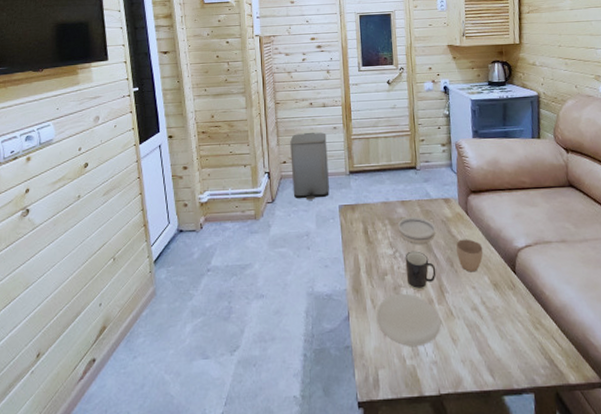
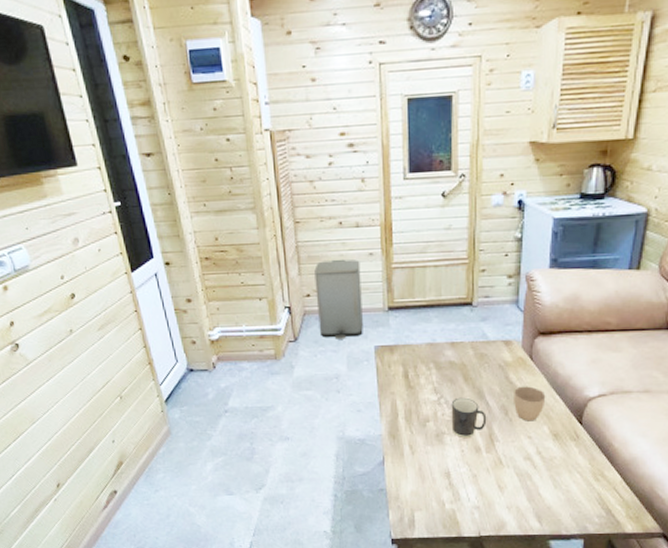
plate: present [376,293,441,346] -> none [414,440,487,491]
bowl: present [397,216,436,244] -> none [444,360,491,390]

